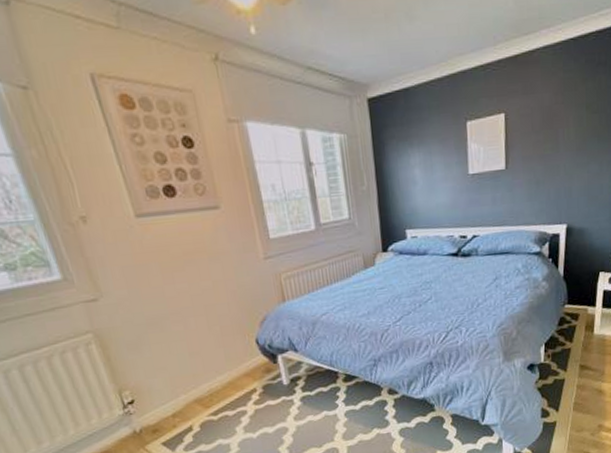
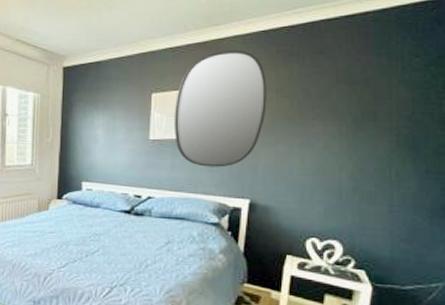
home mirror: none [490,63,578,197] -> present [173,50,267,168]

